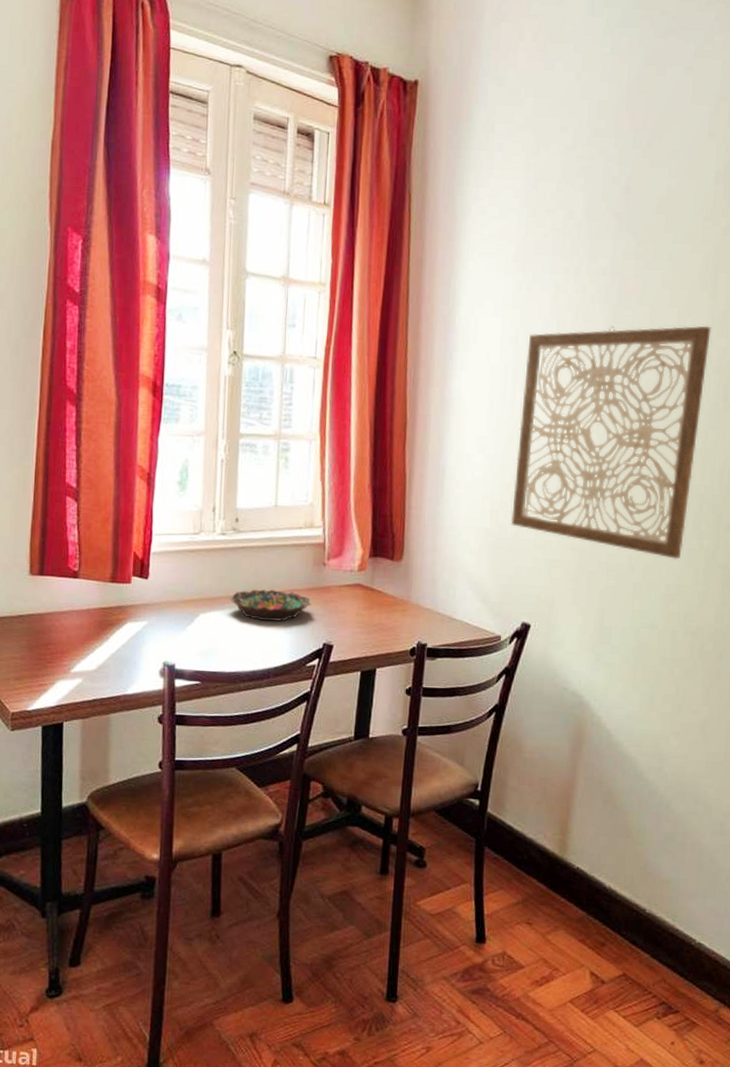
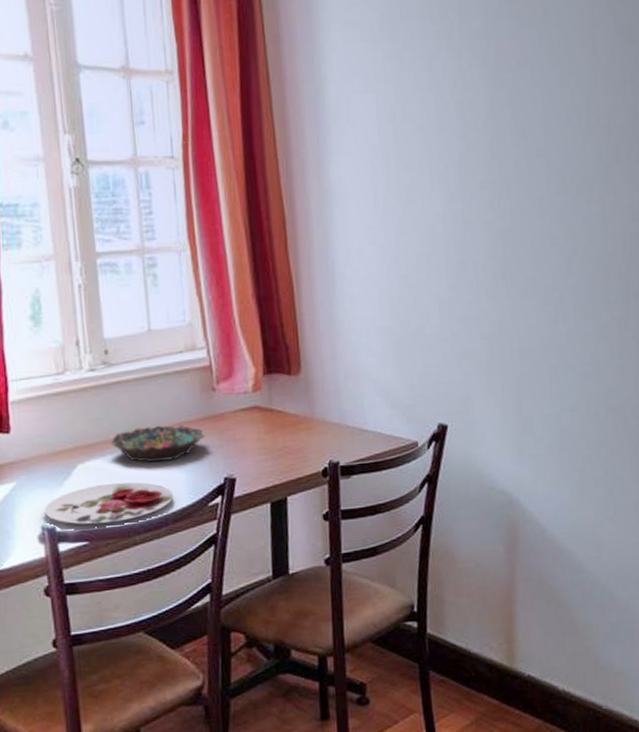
plate: none [167,634,278,669] -> present [44,482,174,525]
wall art: present [511,325,712,559] -> none [407,84,596,336]

